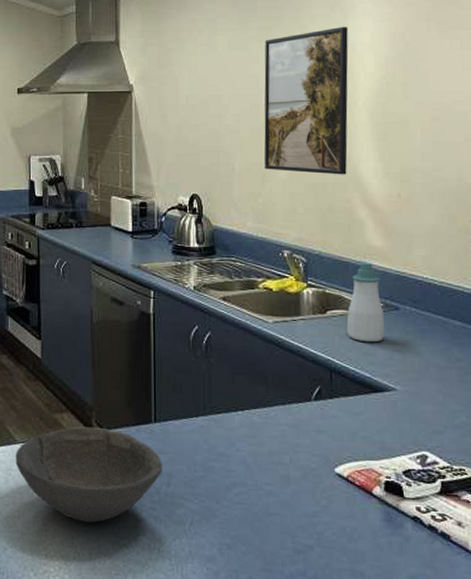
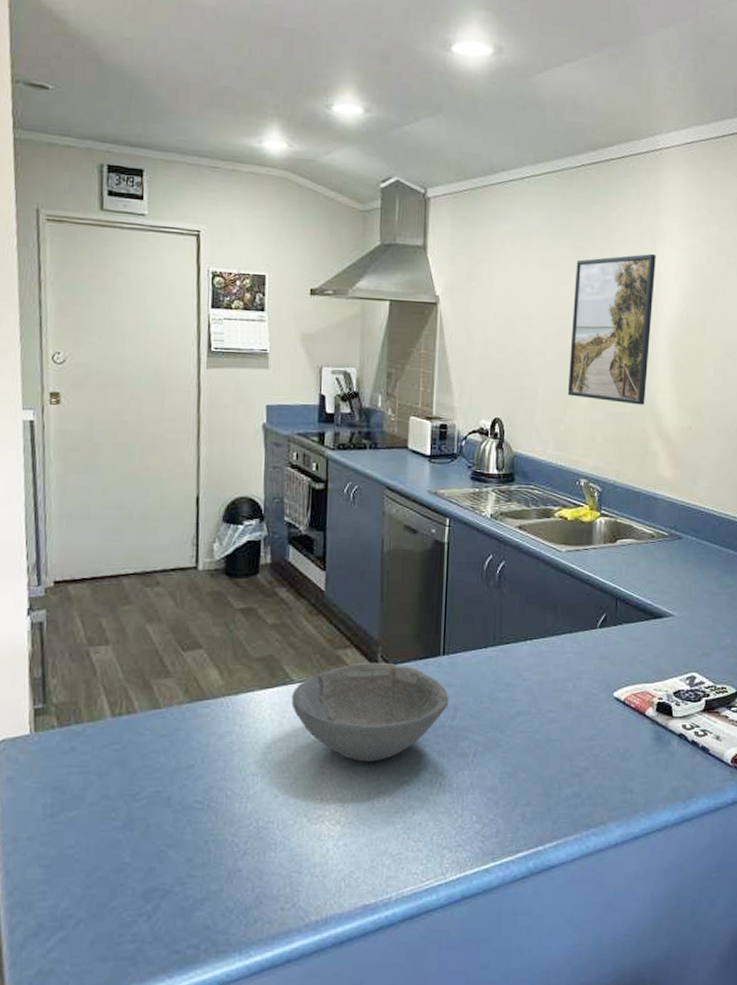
soap bottle: present [346,261,385,343] -> none [634,491,669,571]

